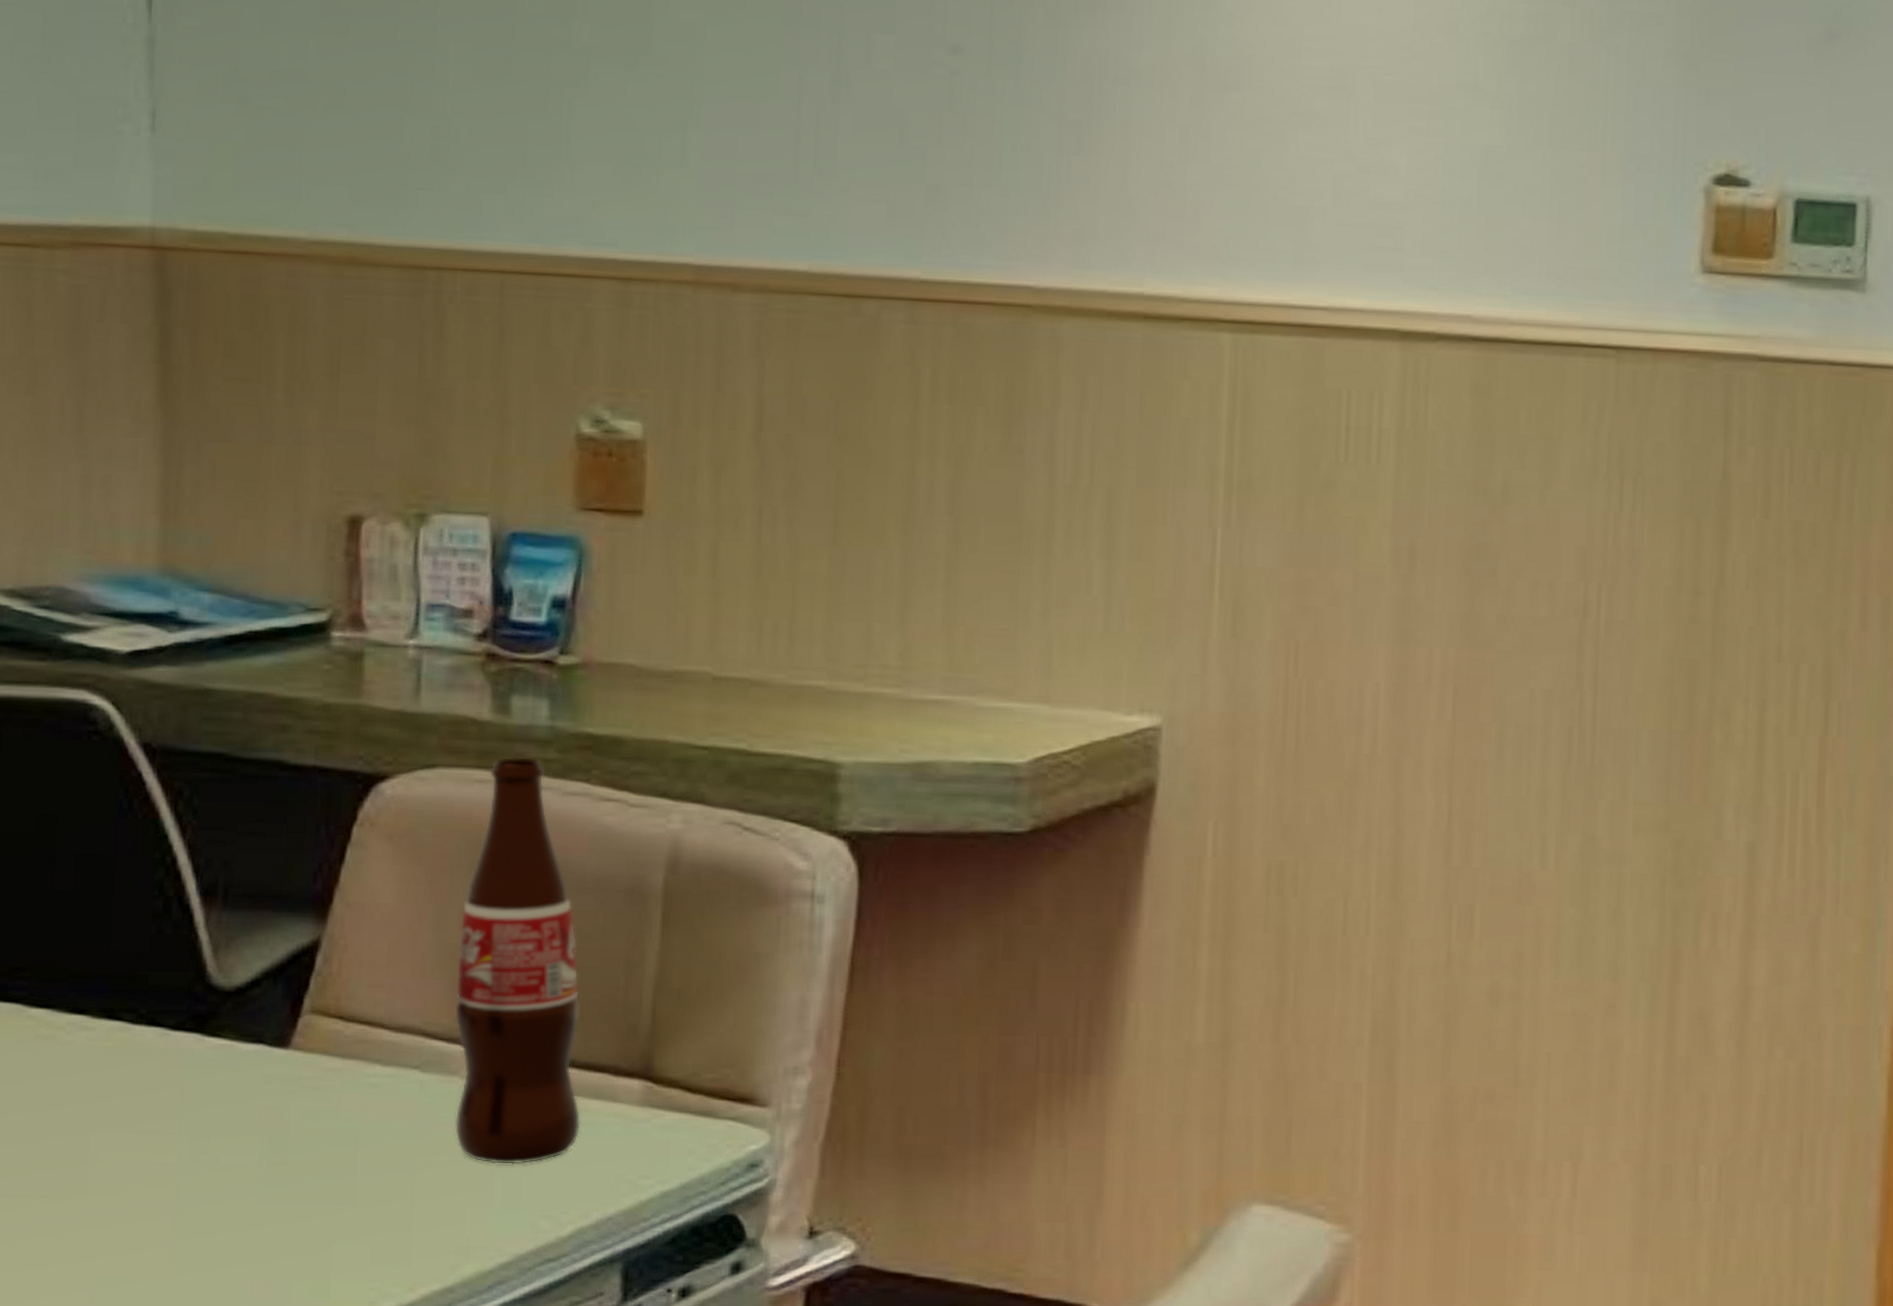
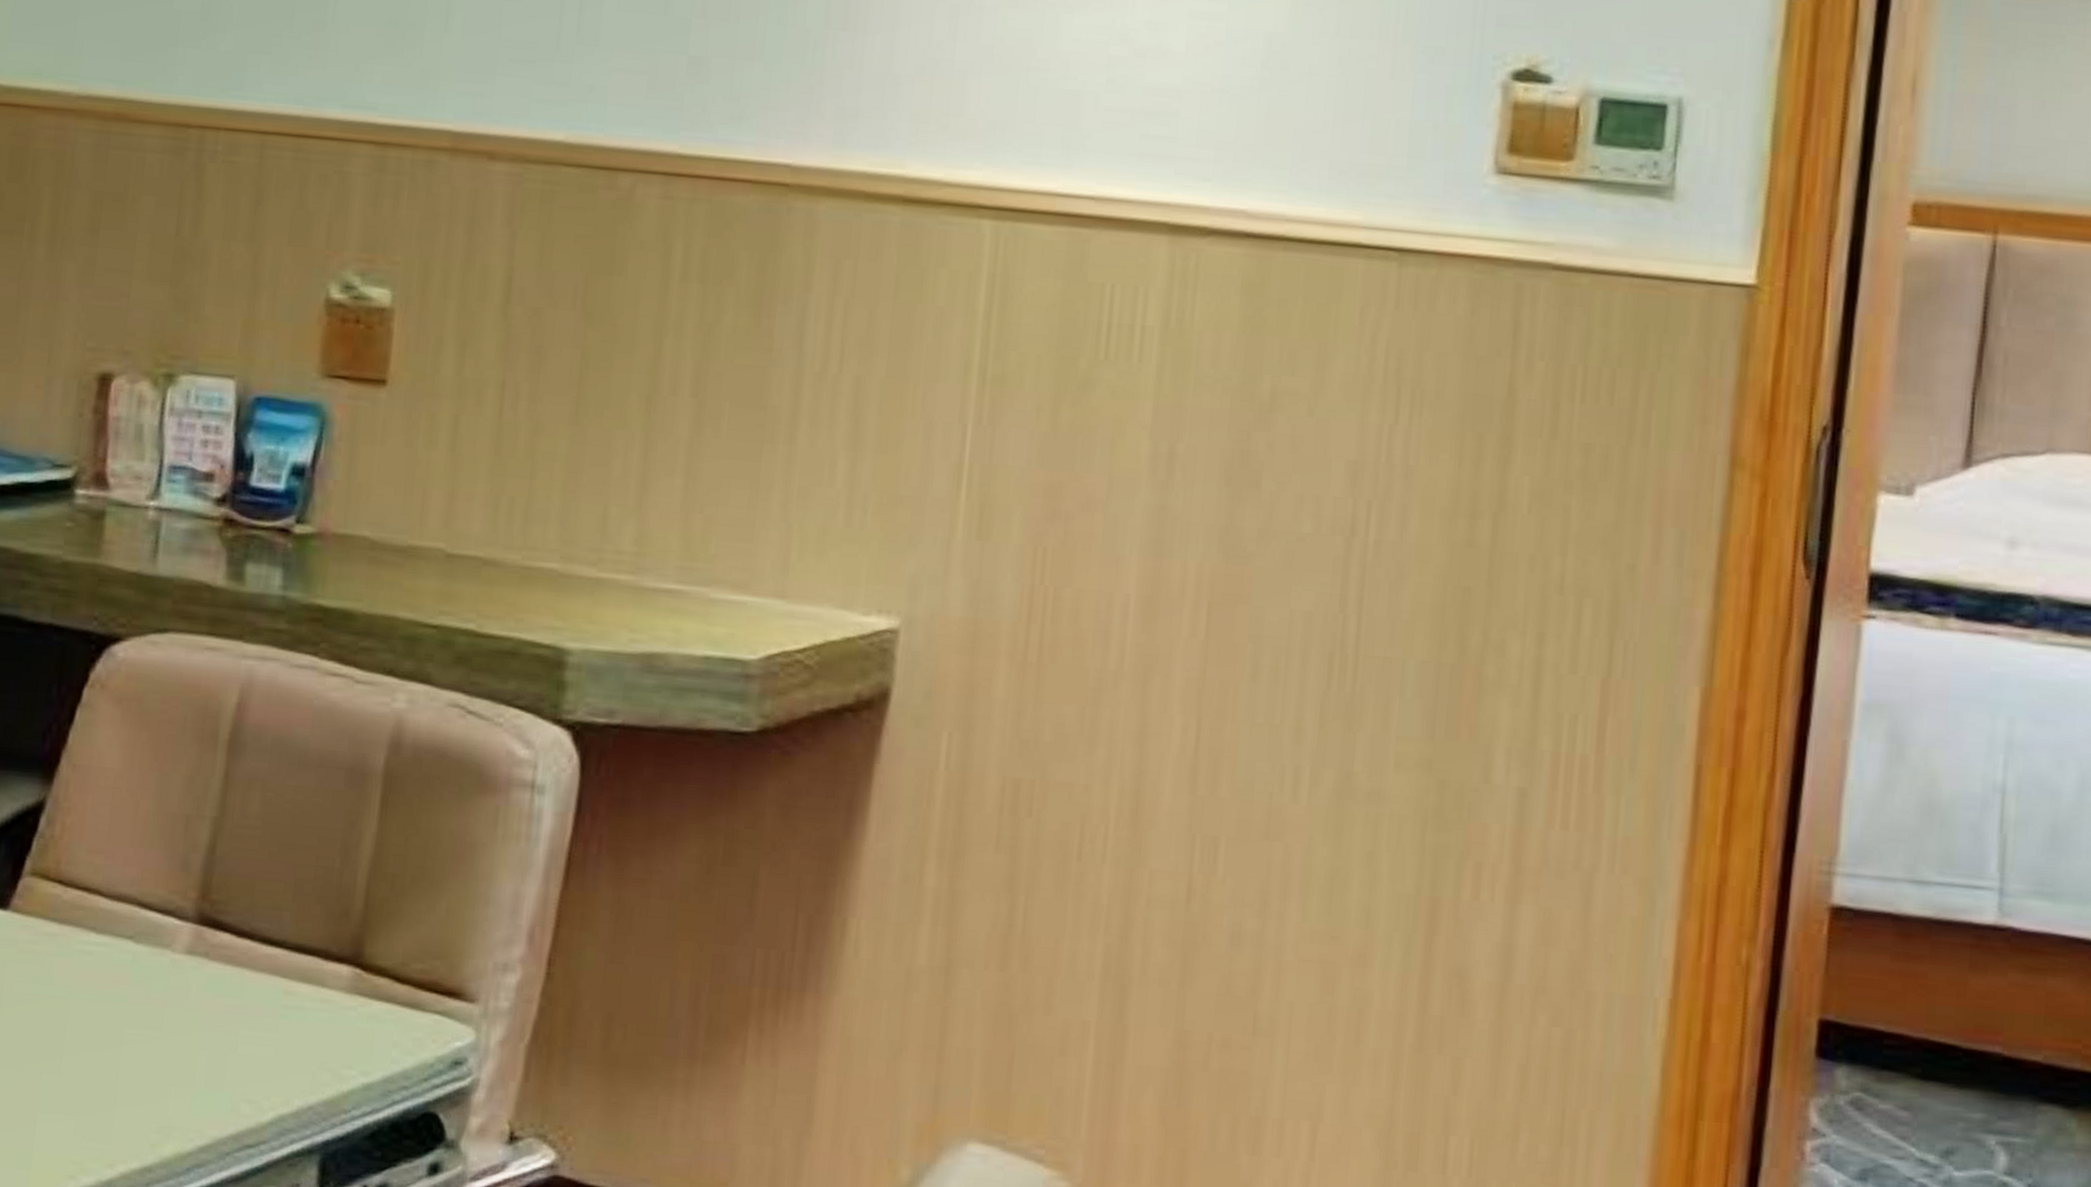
bottle: present [454,757,581,1165] -> none [163,625,296,1045]

